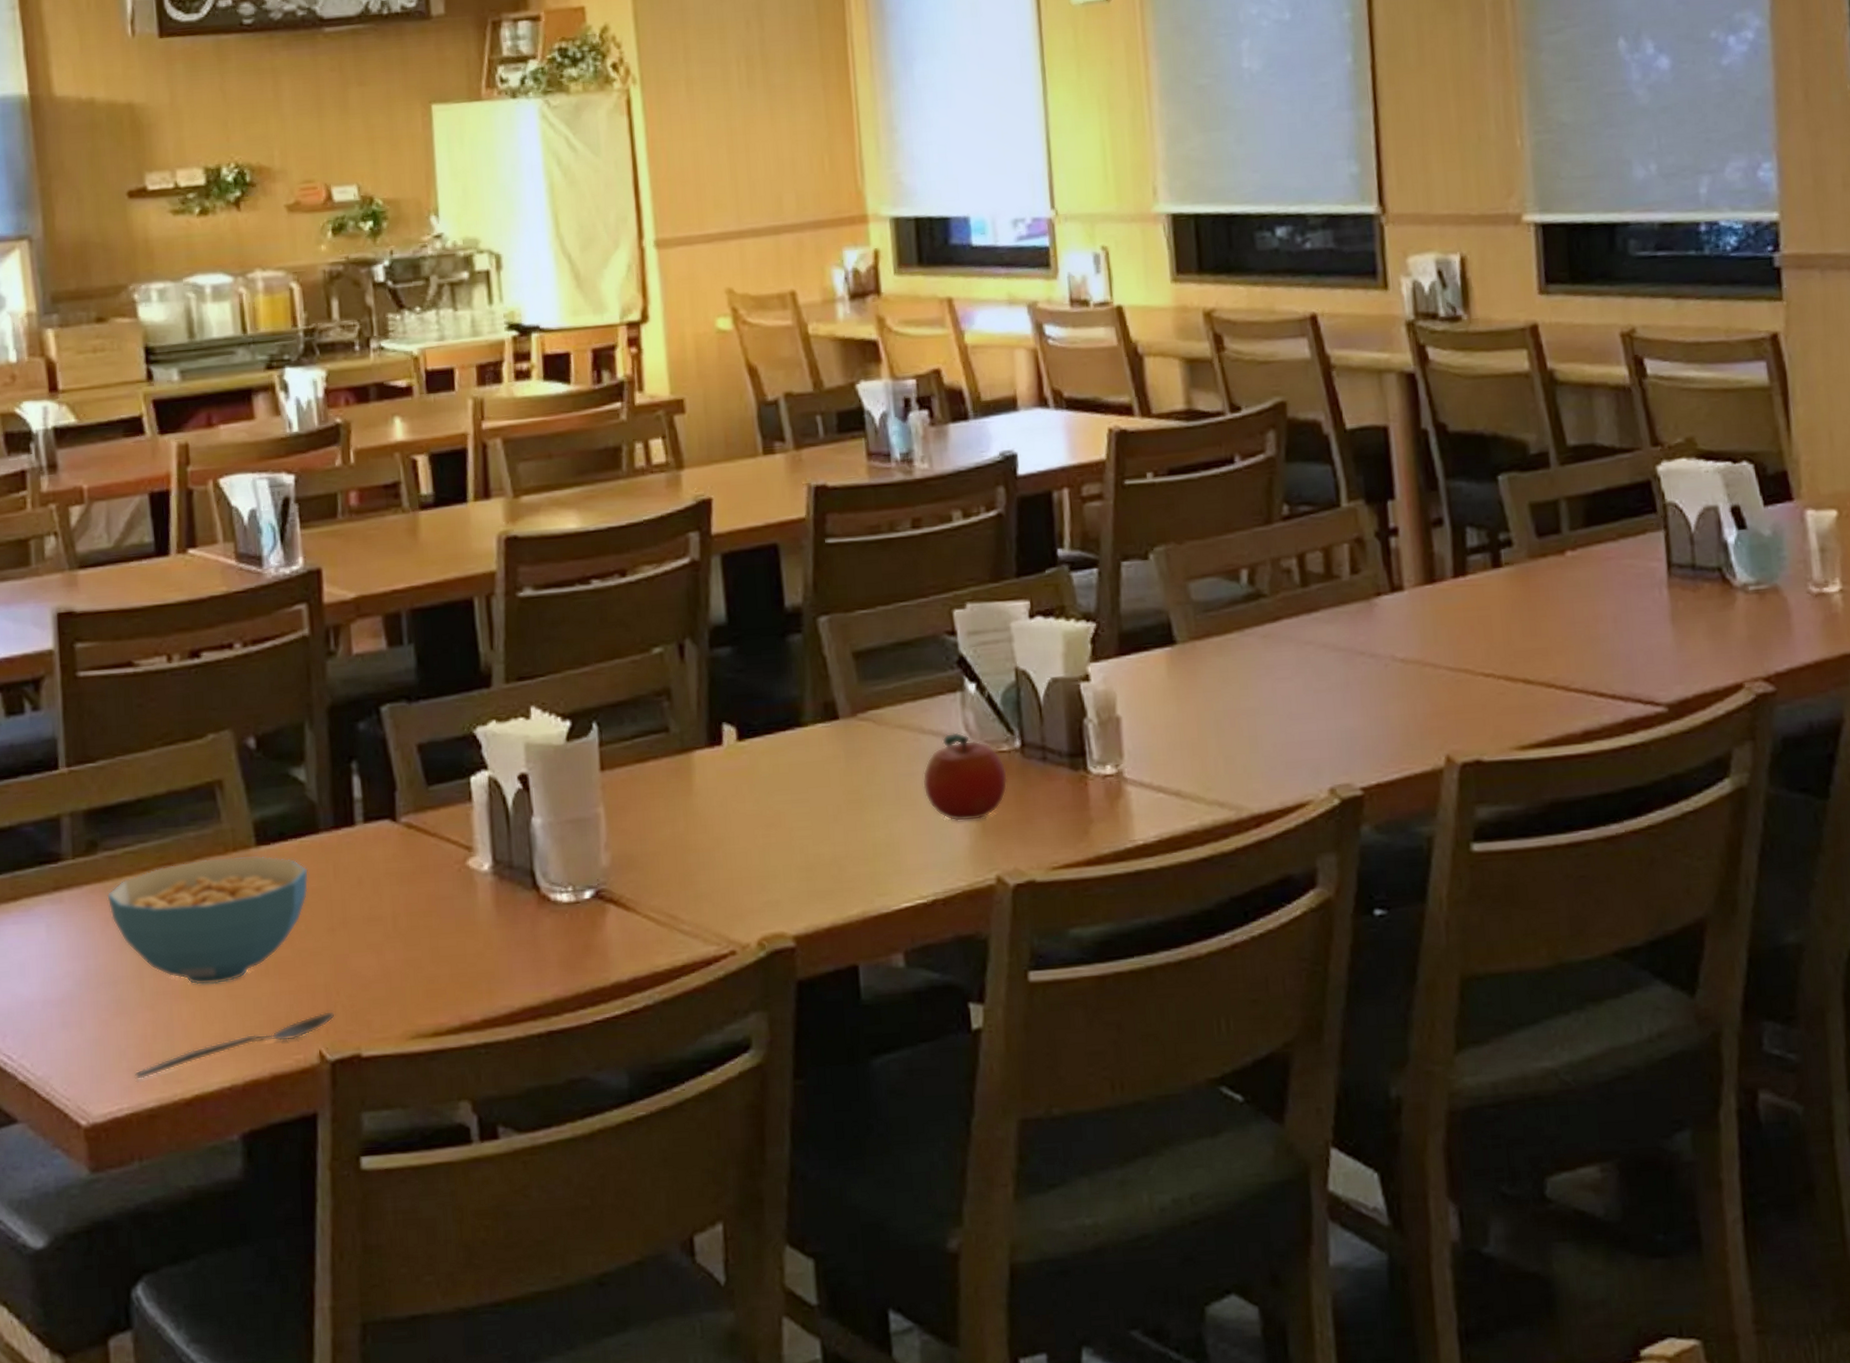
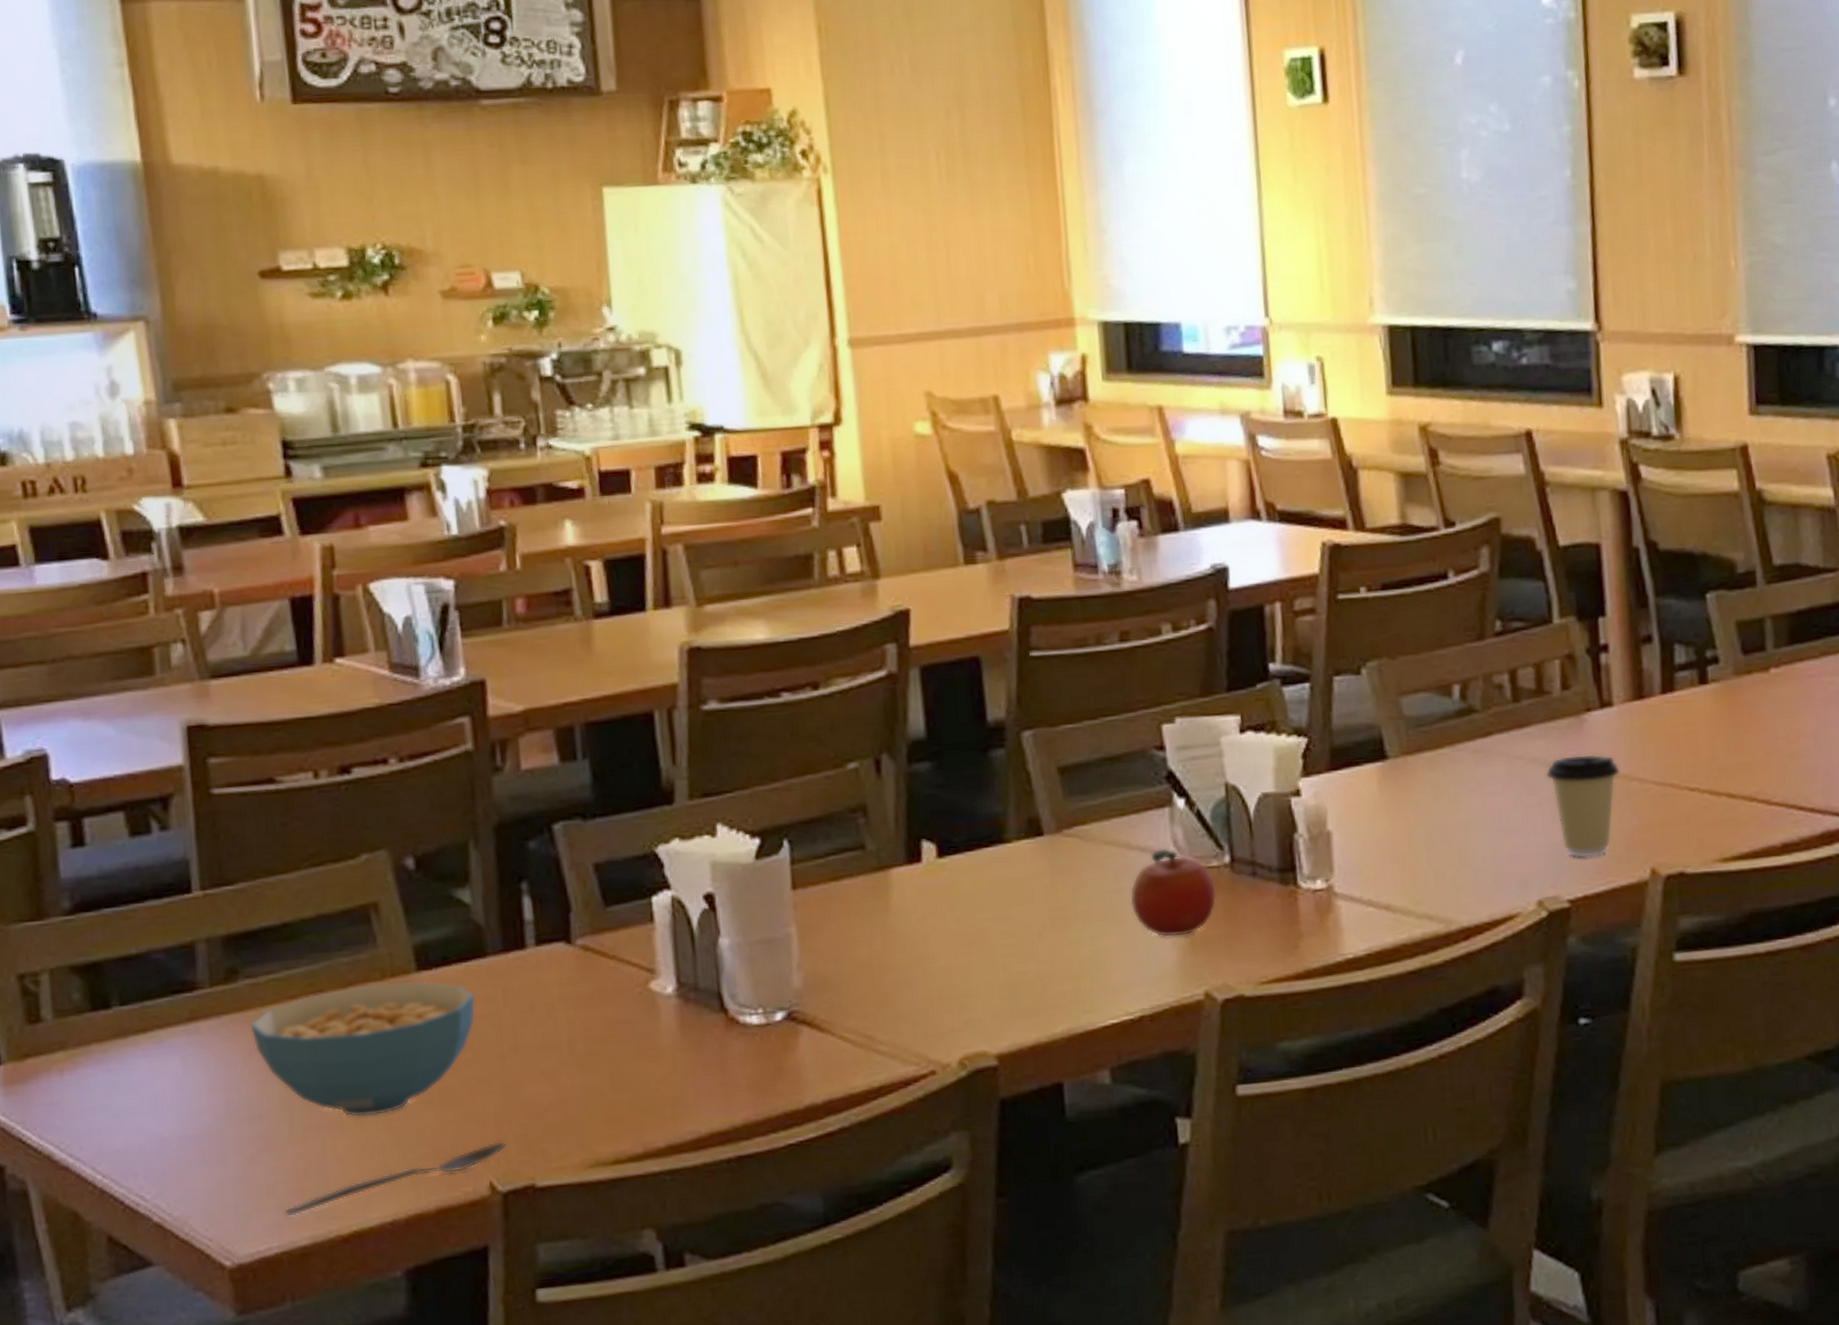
coffee cup: none [1336,639,1413,745] -> present [1545,754,1621,859]

